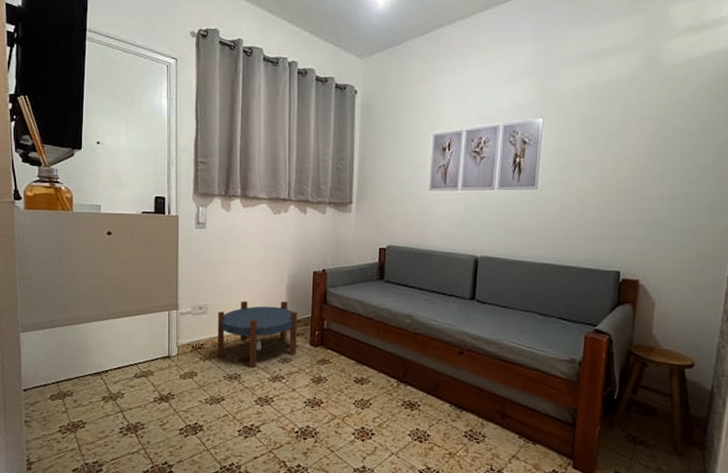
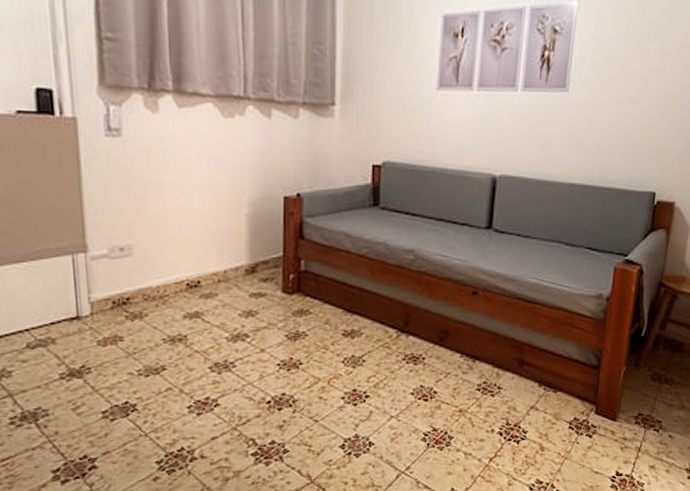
side table: present [217,300,298,367] -> none [148,236,265,325]

